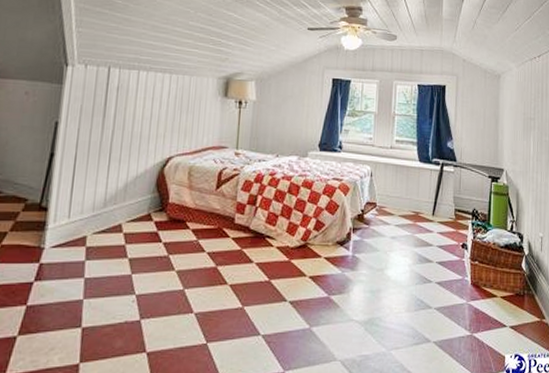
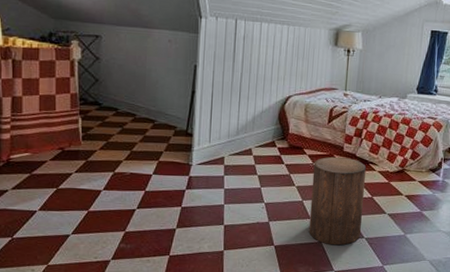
stool: none [191,230,262,348] -> present [309,156,366,246]

